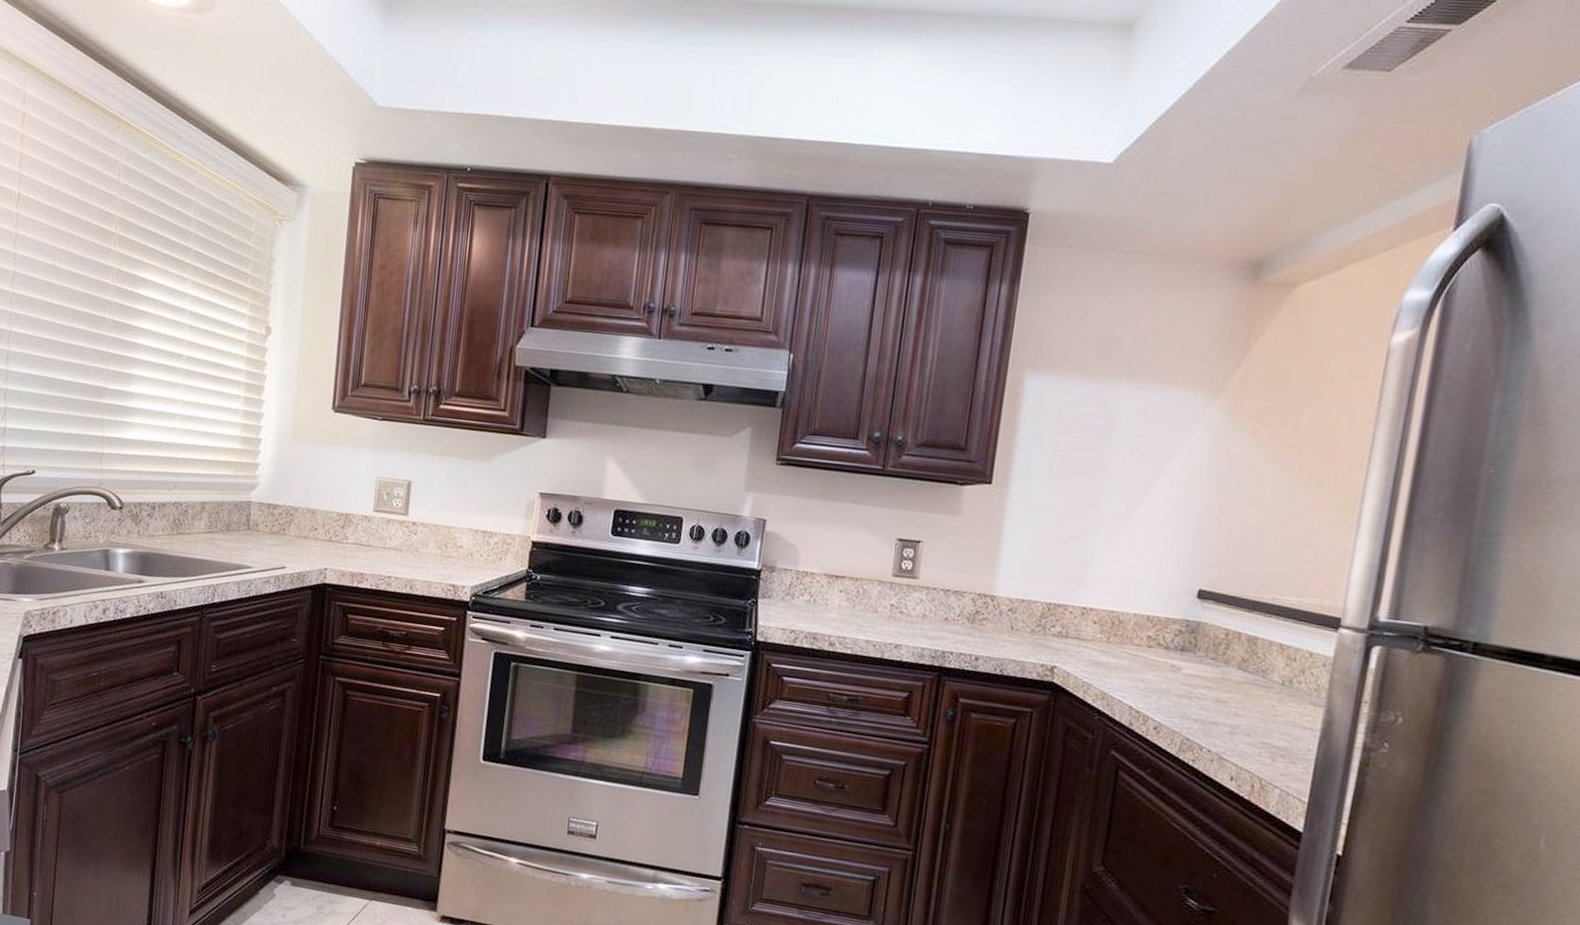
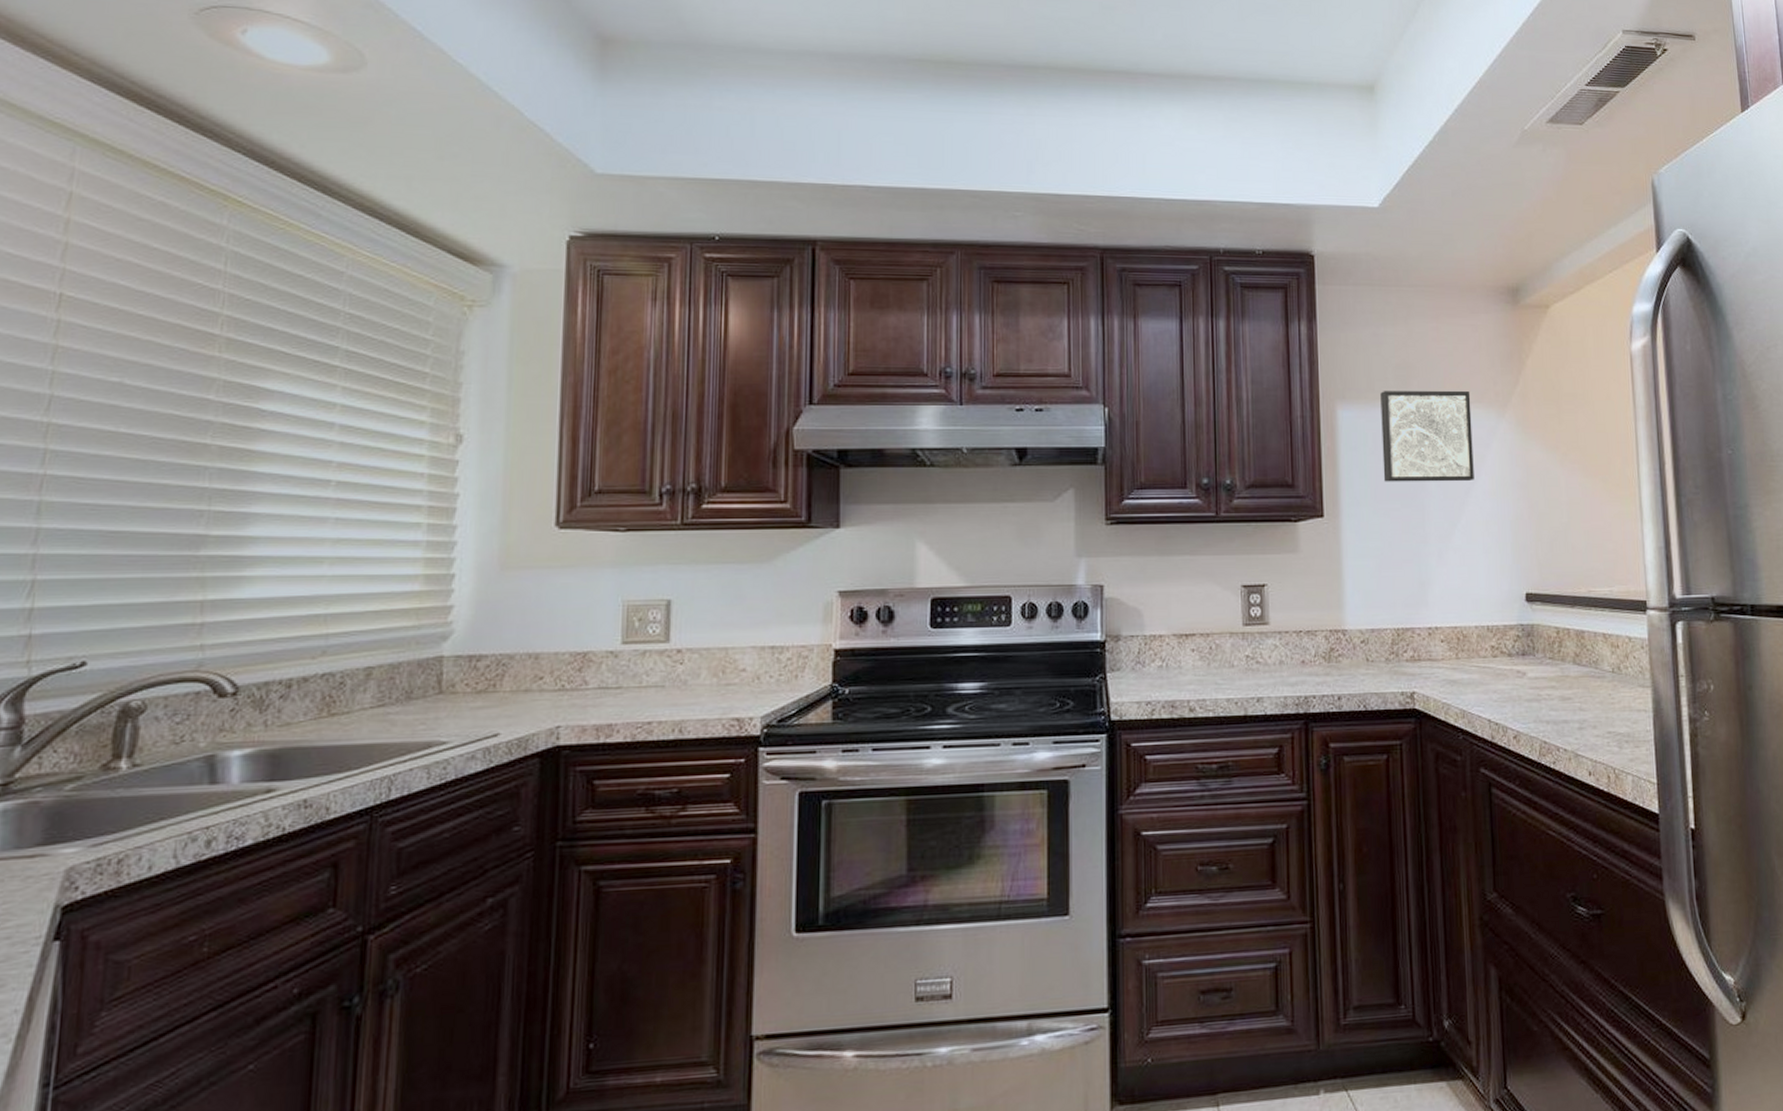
wall art: none [1062,363,1180,467] -> present [1380,390,1474,482]

